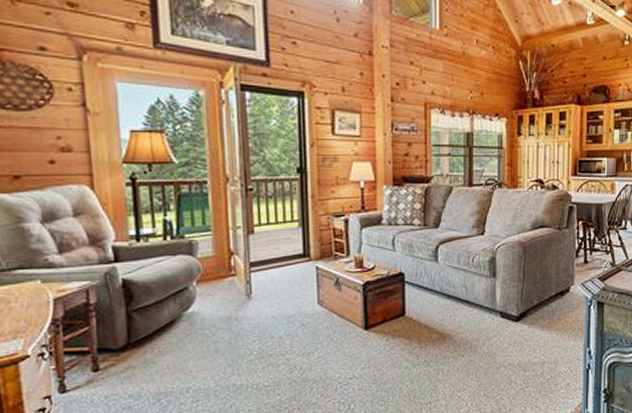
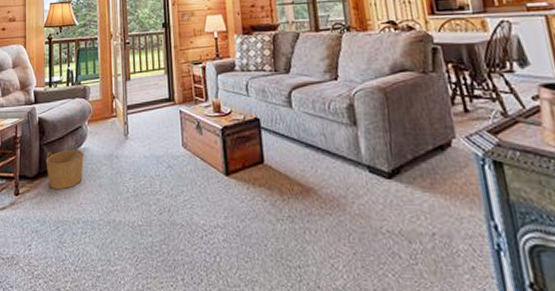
basket: none [137,314,193,361] -> present [46,149,84,190]

